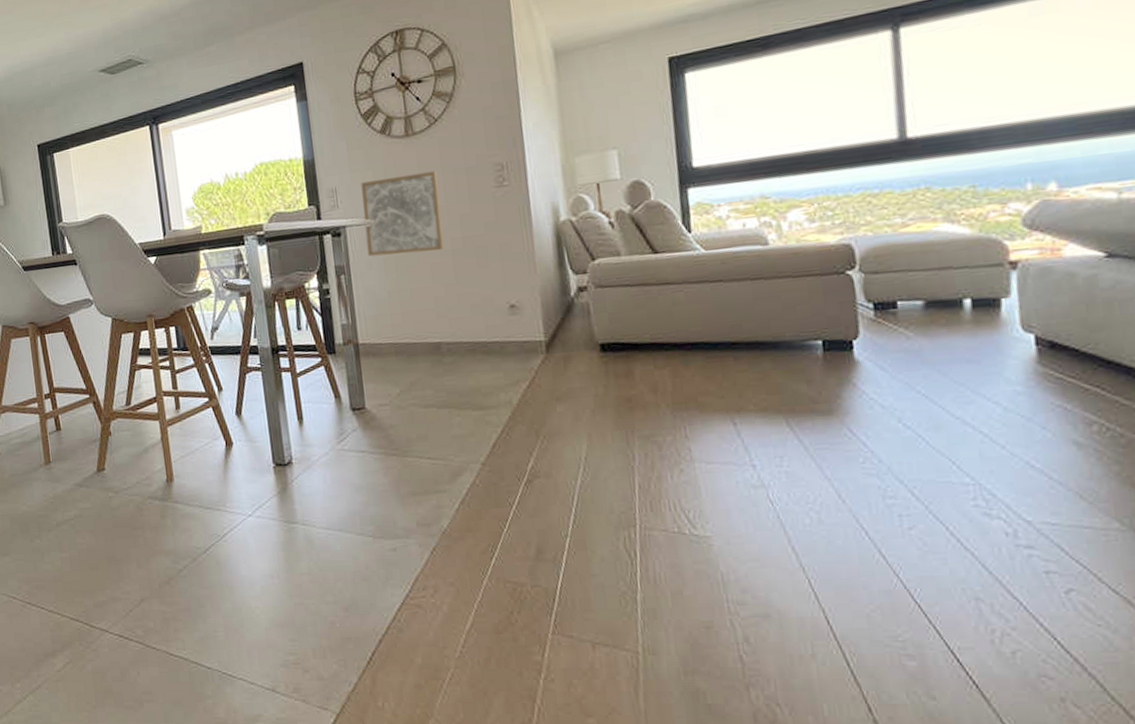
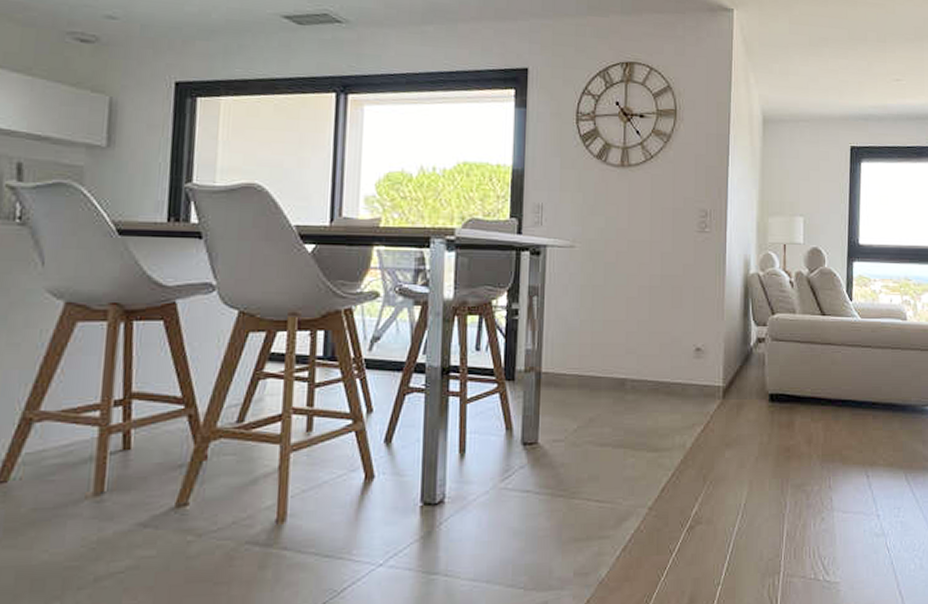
wall art: present [361,170,444,257] -> none [566,203,646,285]

